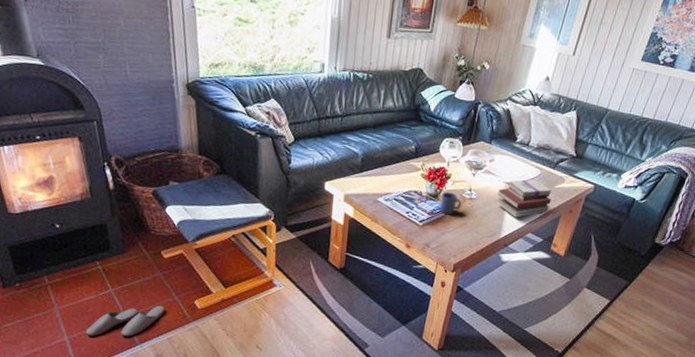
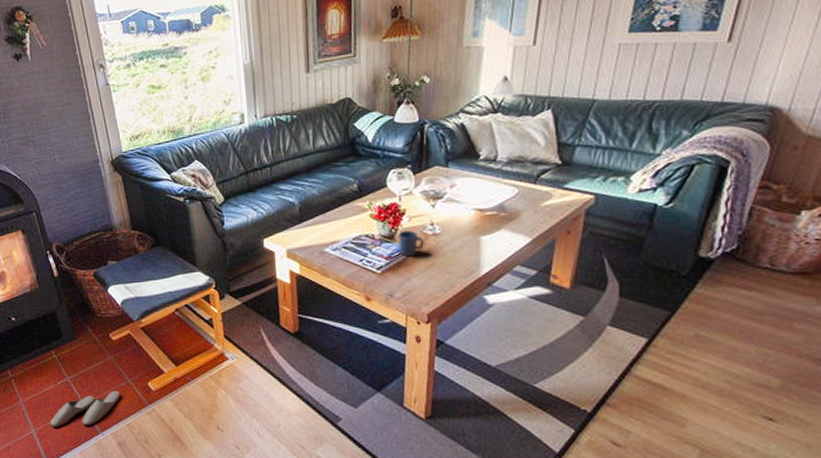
books: present [497,179,551,218] -> none [467,200,539,249]

